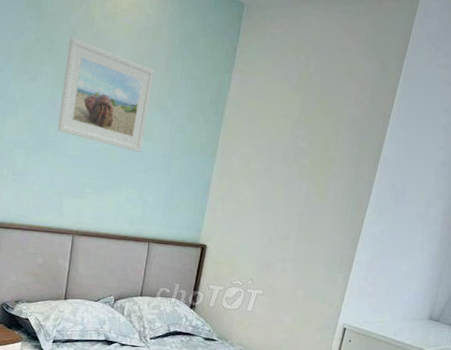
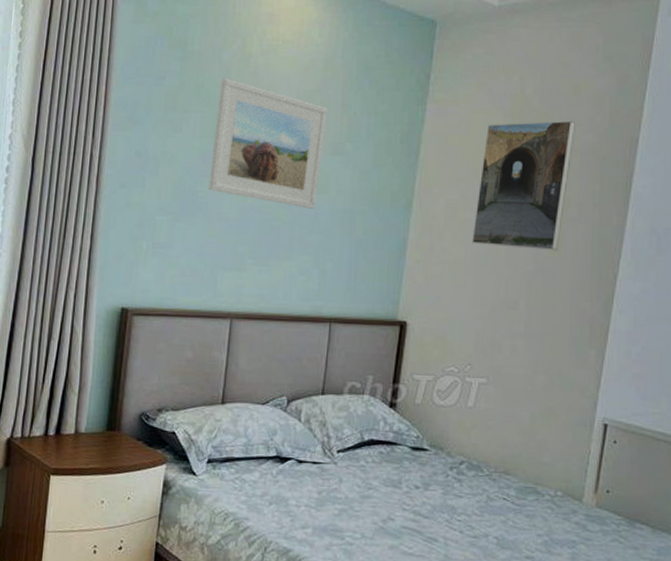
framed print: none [259,93,345,198] -> present [472,120,575,251]

